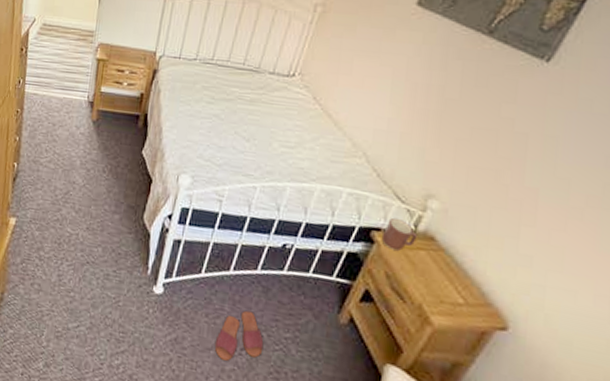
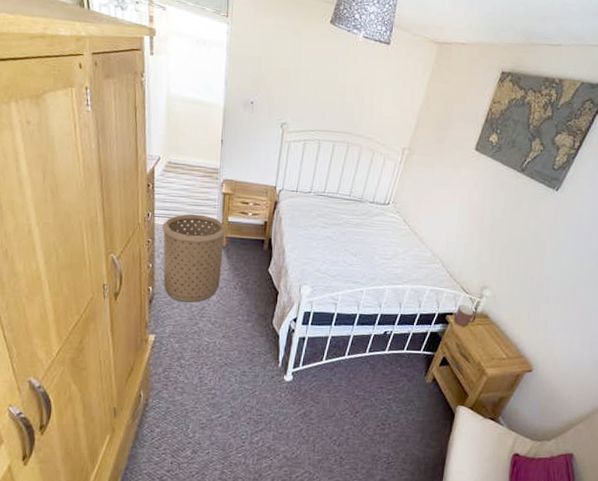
laundry basket: none [29,82,99,185] -> present [161,214,227,303]
slippers: present [214,310,264,361] -> none [335,383,373,423]

